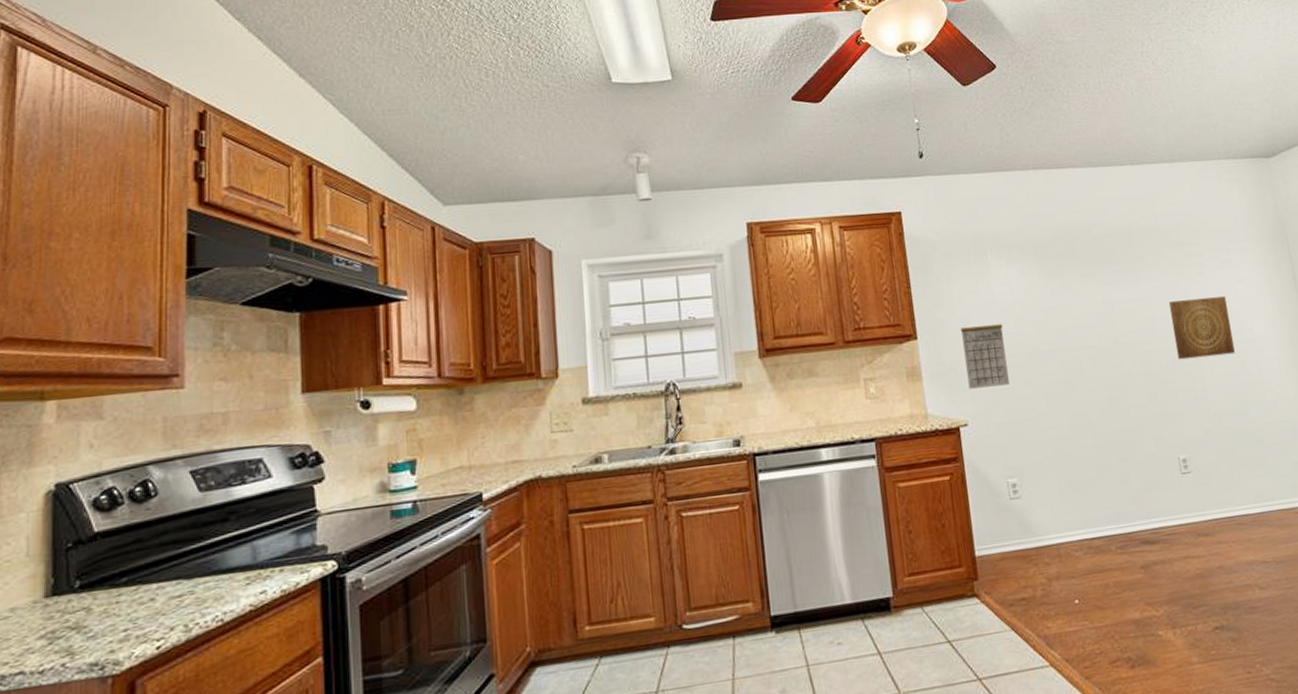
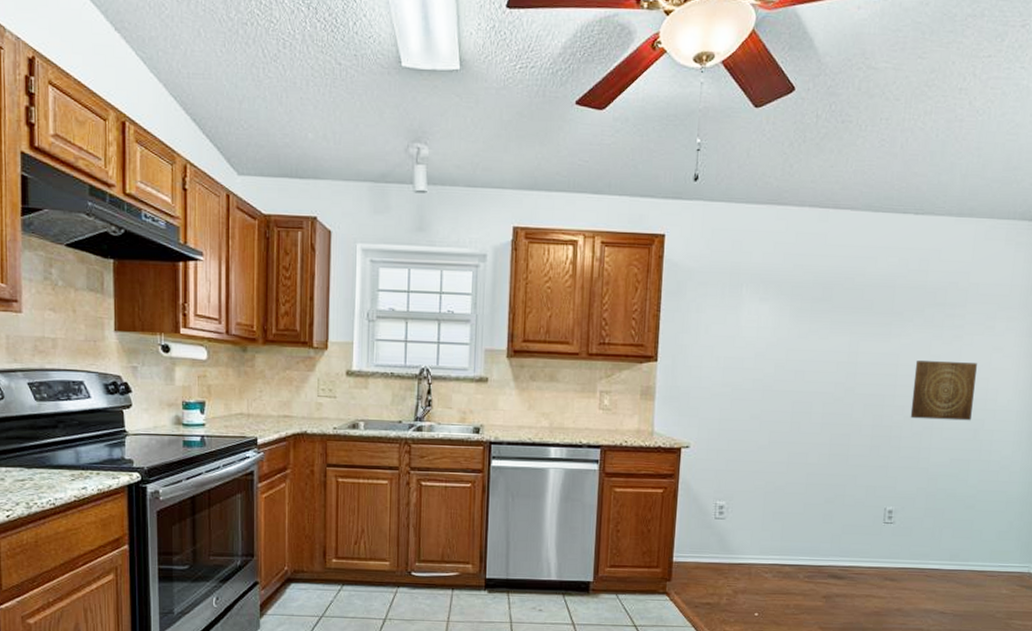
calendar: present [960,324,1010,389] -> none [697,354,743,416]

